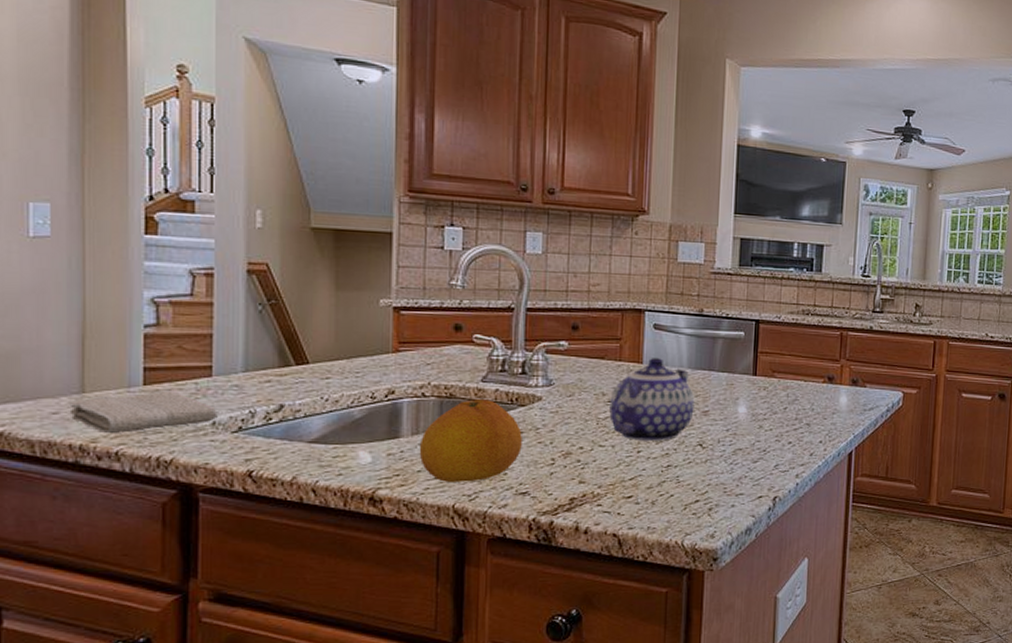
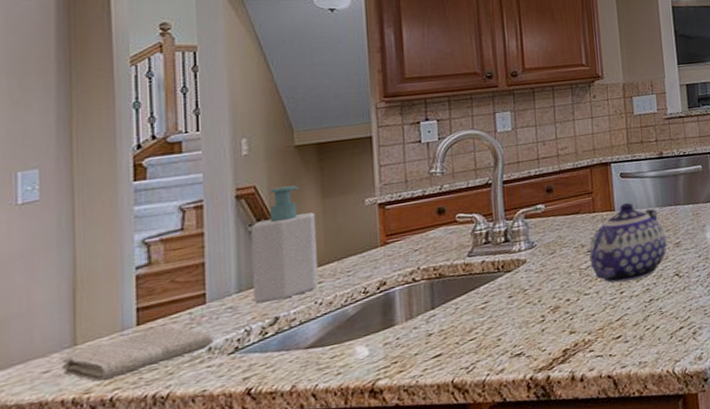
soap bottle: none [260,269,326,388] -> present [250,185,318,304]
fruit: present [419,399,522,482] -> none [414,272,512,360]

